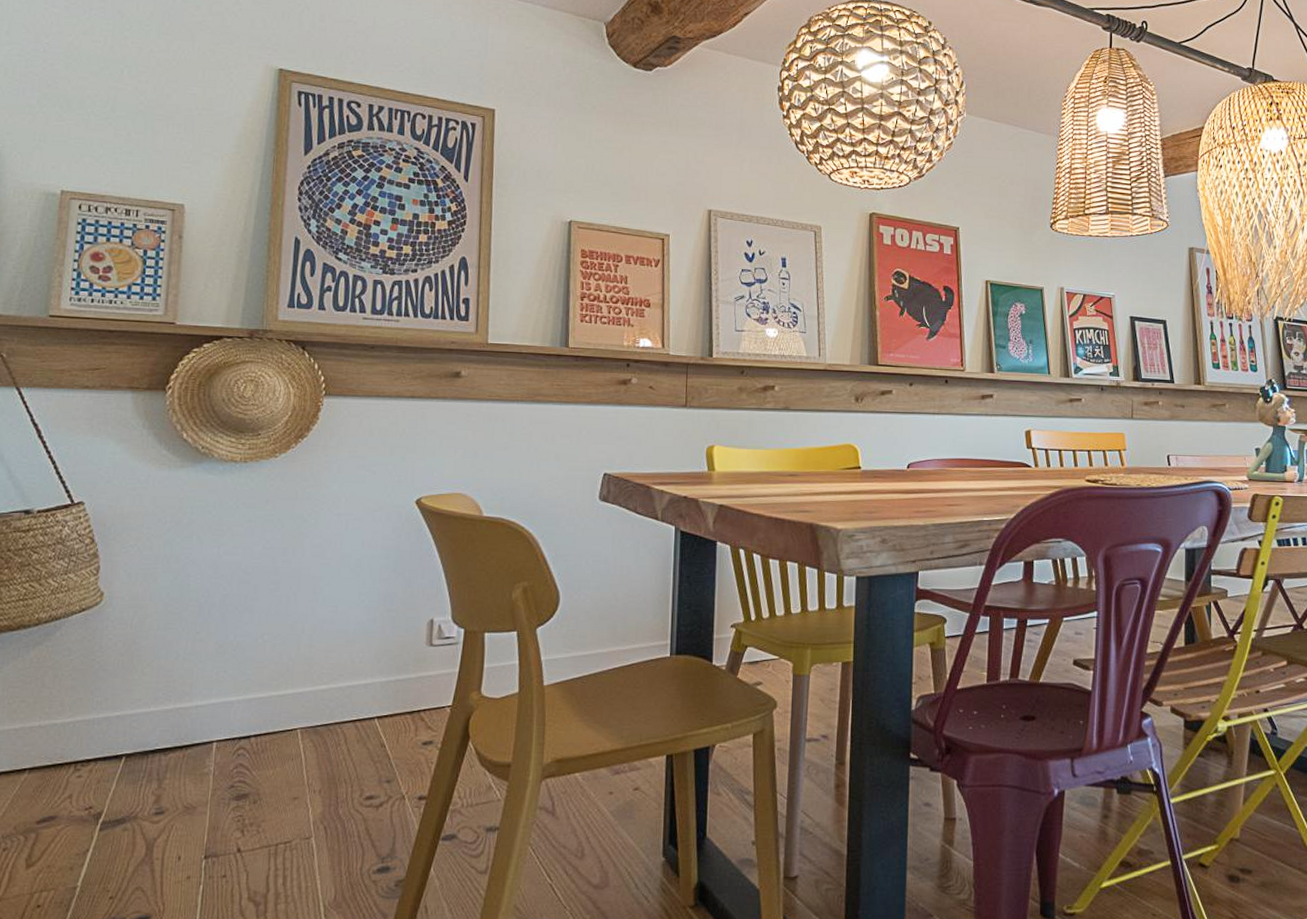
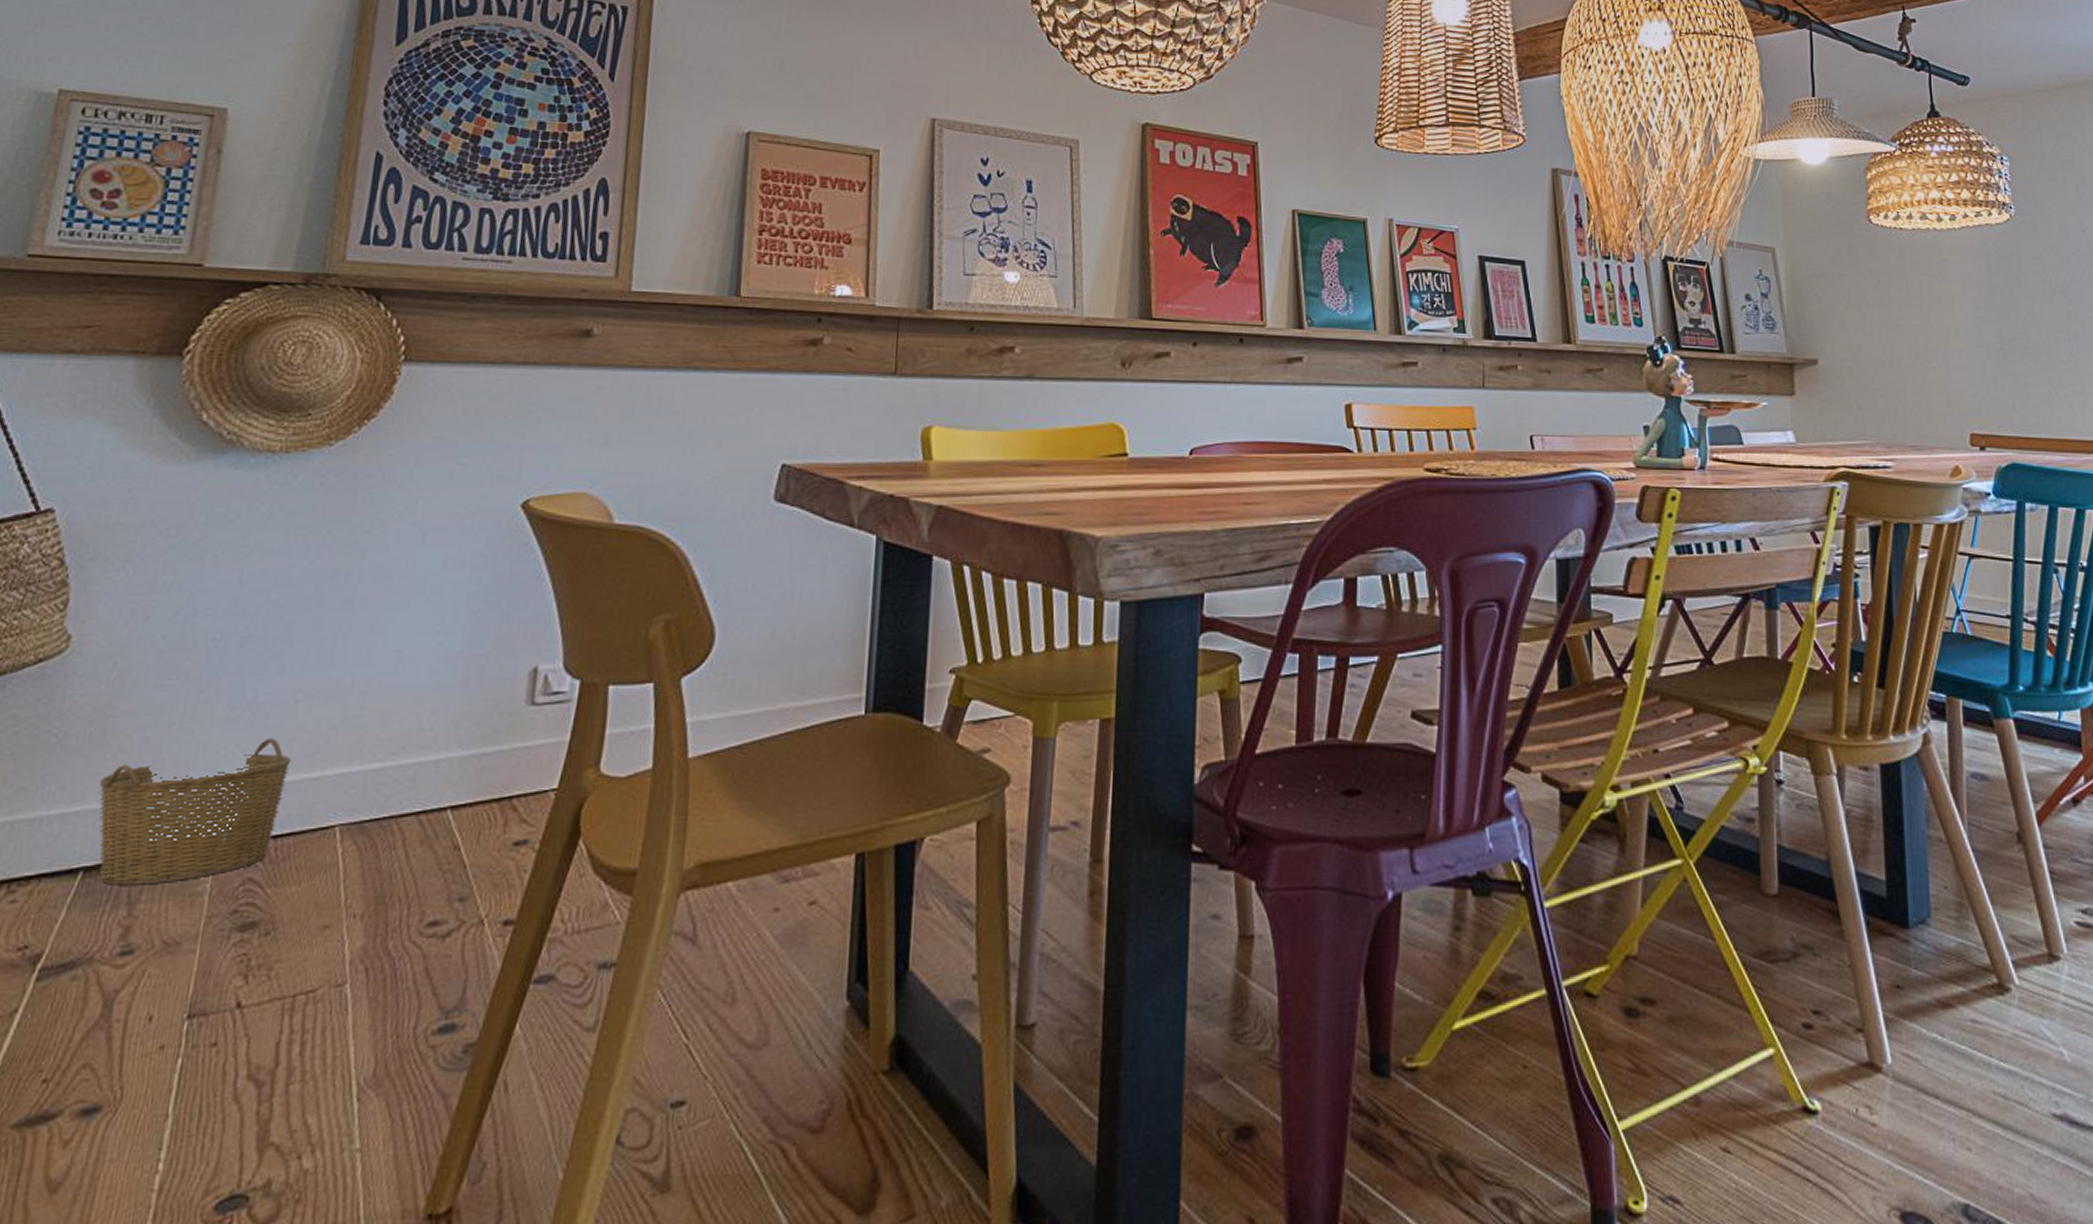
basket: none [131,666,264,767] -> present [99,737,292,885]

